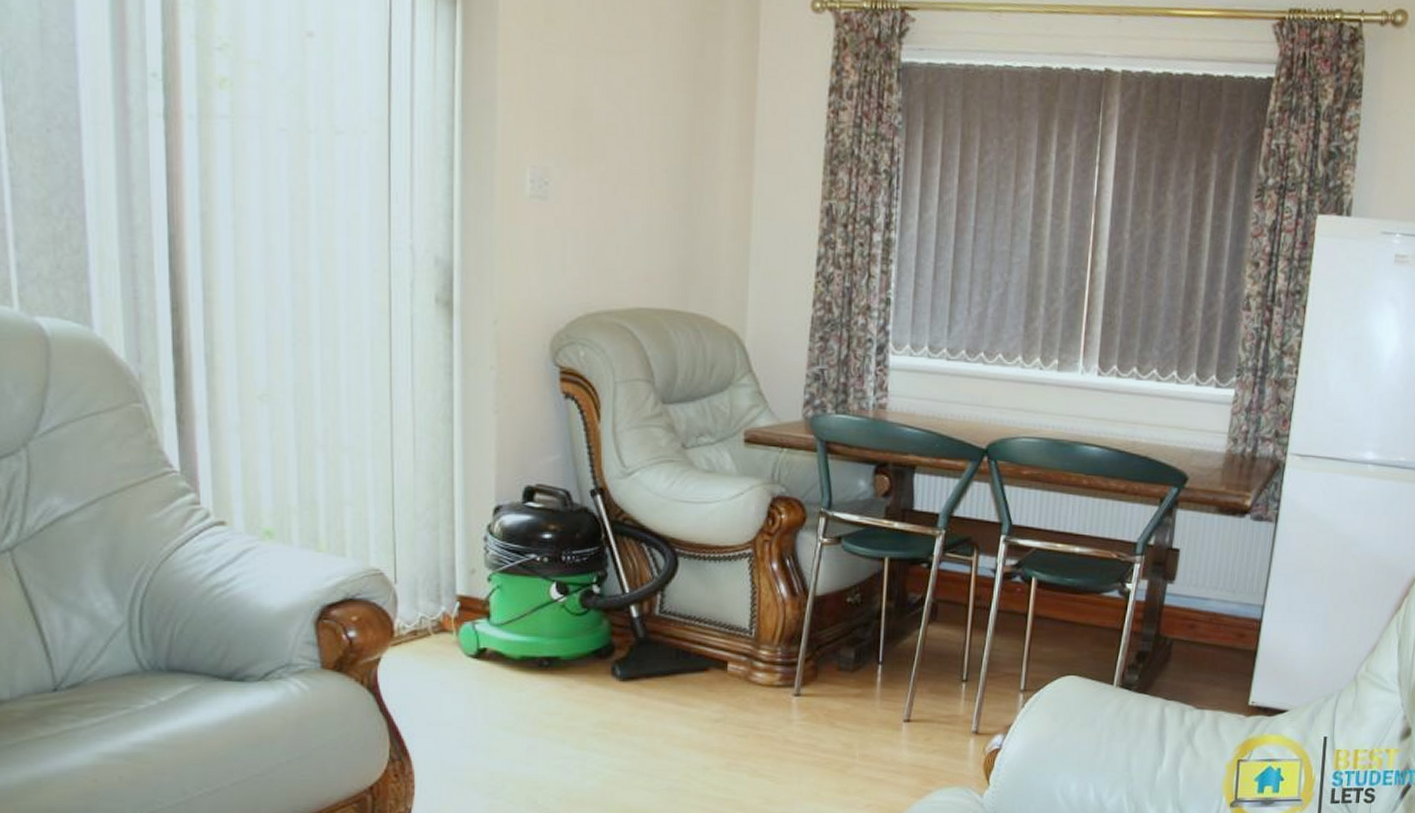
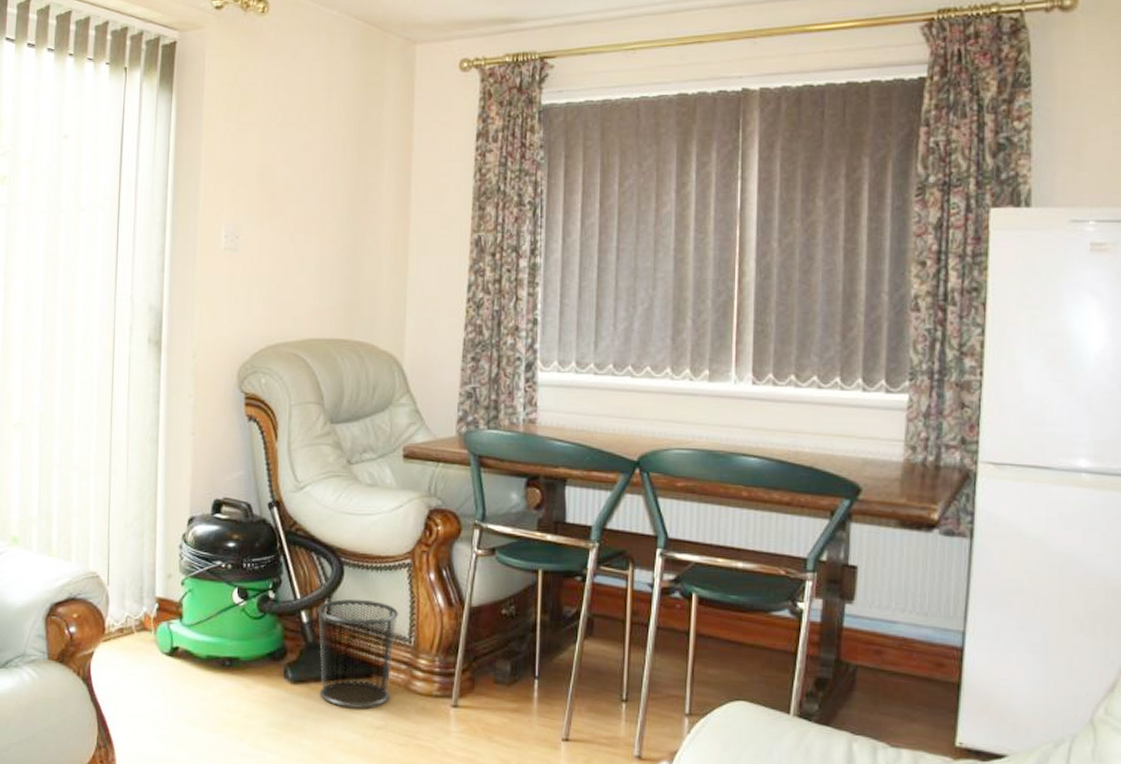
waste bin: none [649,591,739,702] -> present [317,599,399,708]

